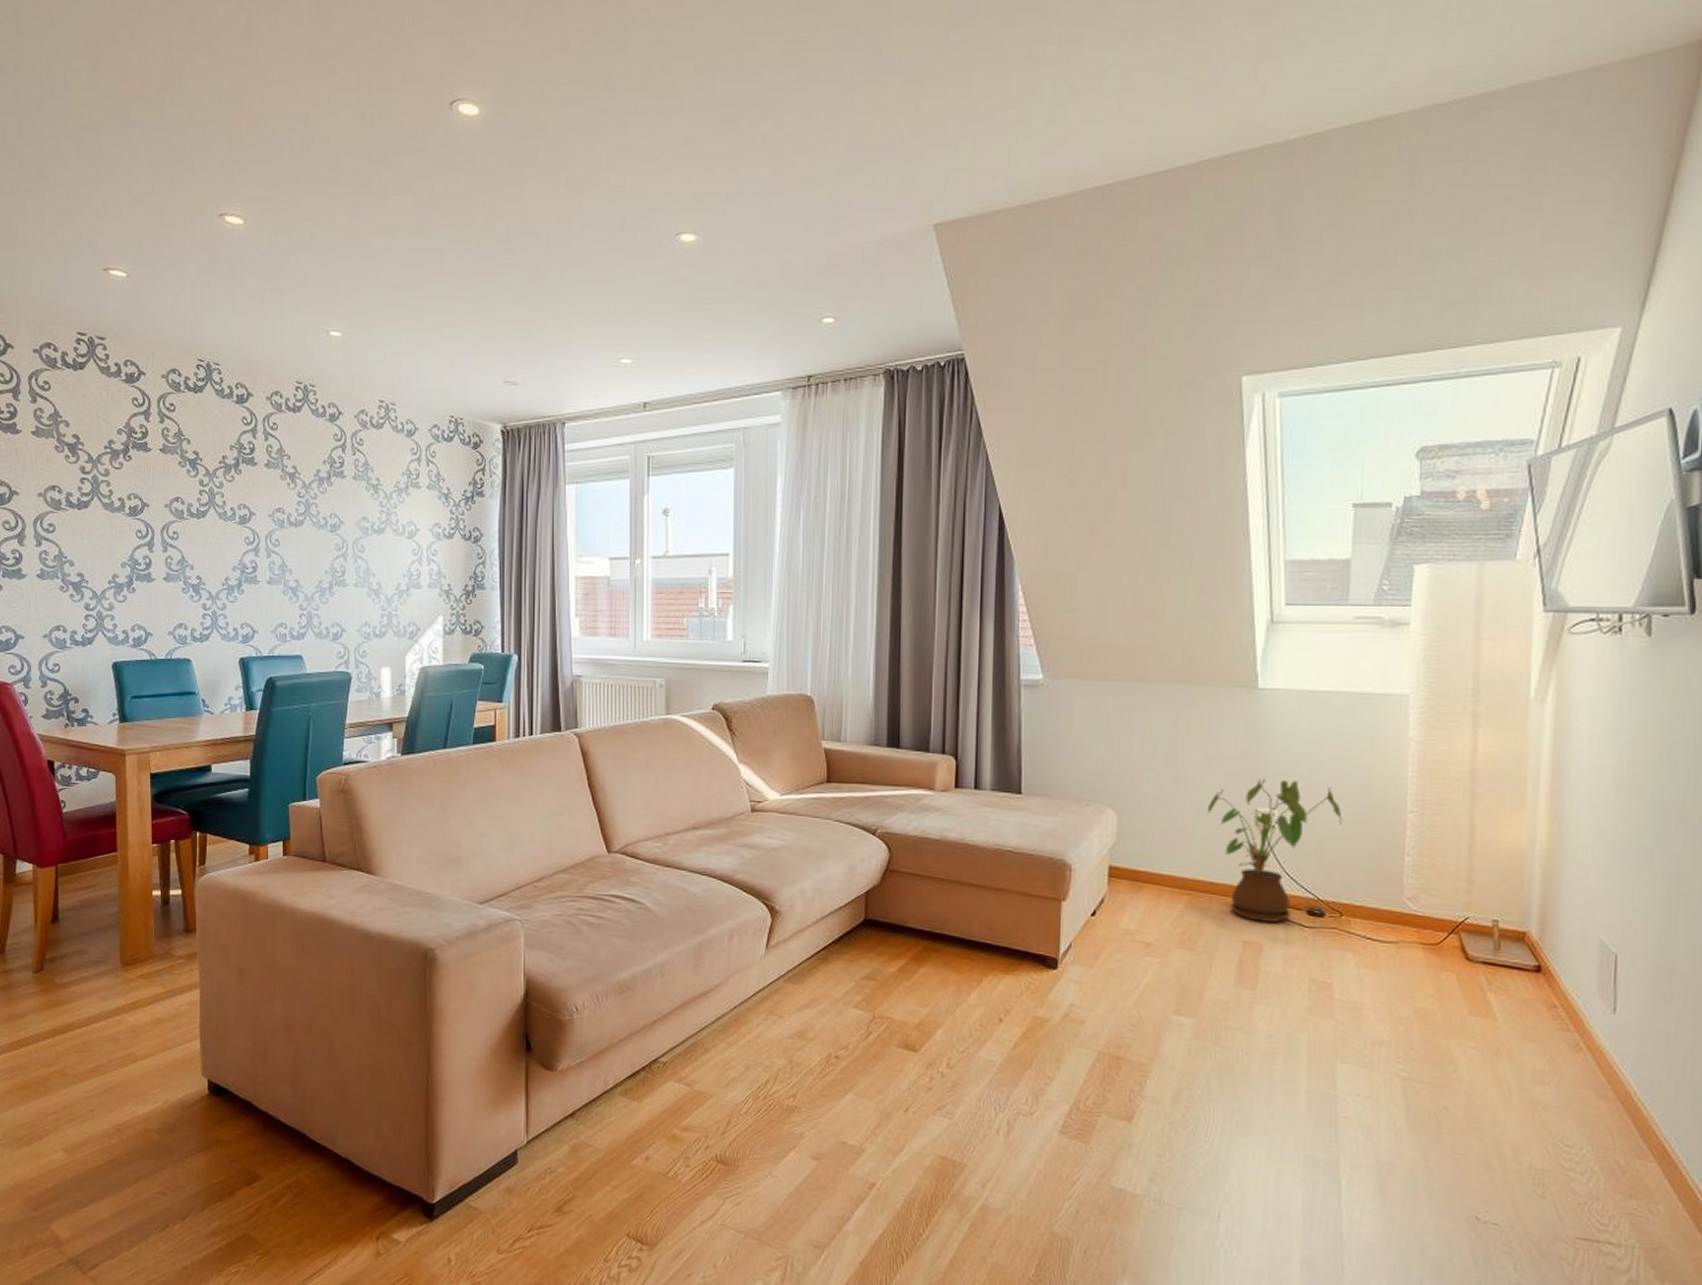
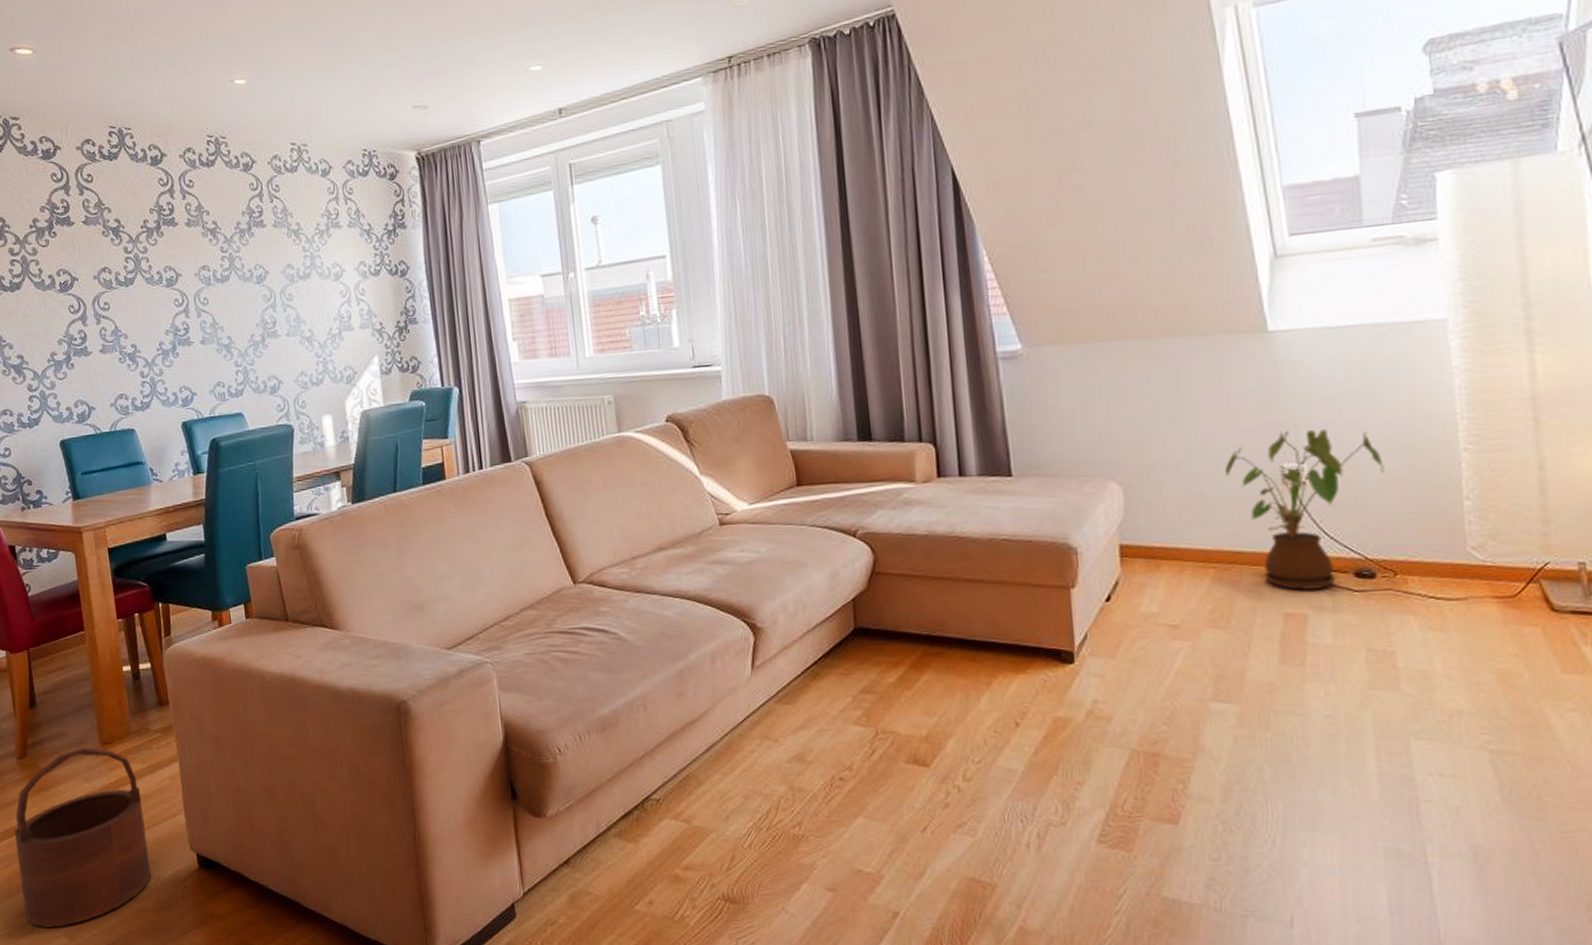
wooden bucket: none [22,966,160,1142] -> present [14,747,152,929]

